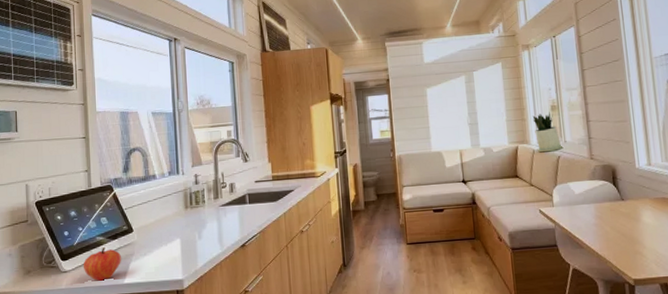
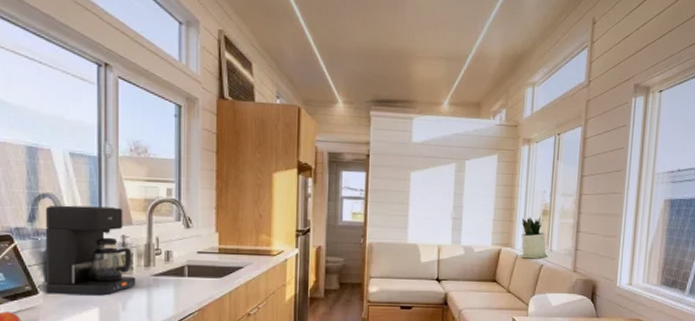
coffee maker: none [135,152,208,230] -> present [45,205,136,295]

